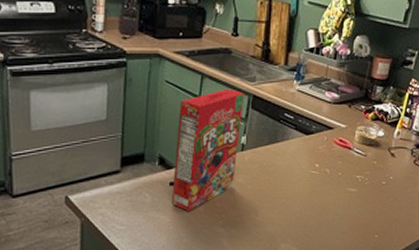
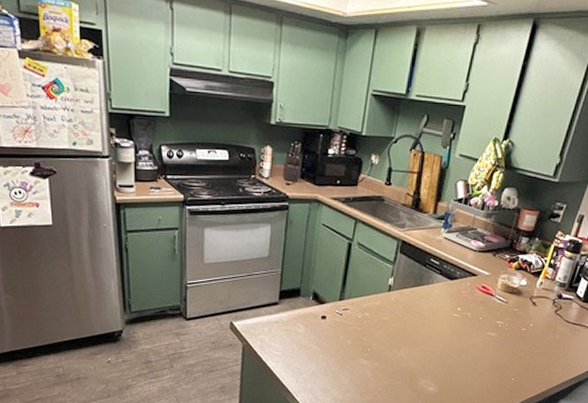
cereal box: present [171,88,245,212] -> none [322,233,394,344]

